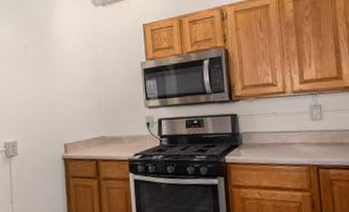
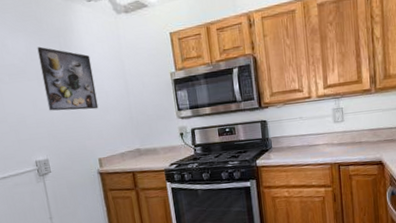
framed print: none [19,34,69,95] -> present [37,46,99,111]

